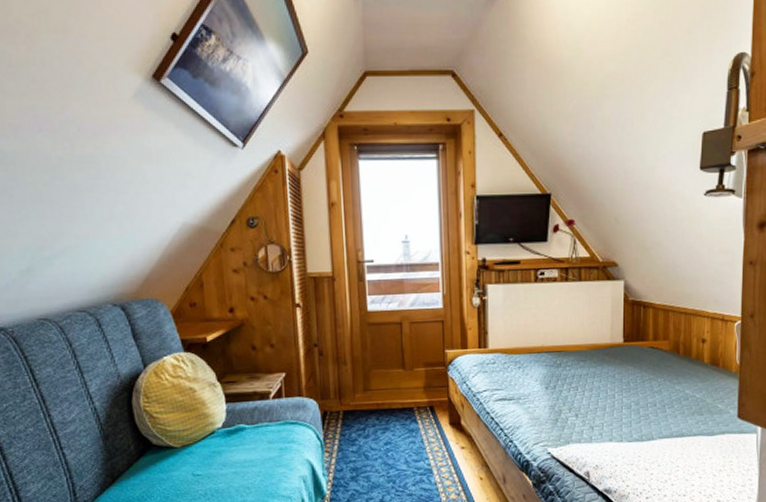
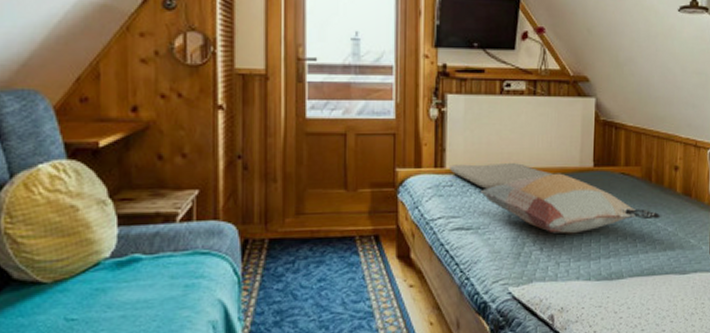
cushion: none [492,342,586,365] -> present [450,163,553,189]
decorative pillow: none [519,349,689,402] -> present [479,173,661,234]

